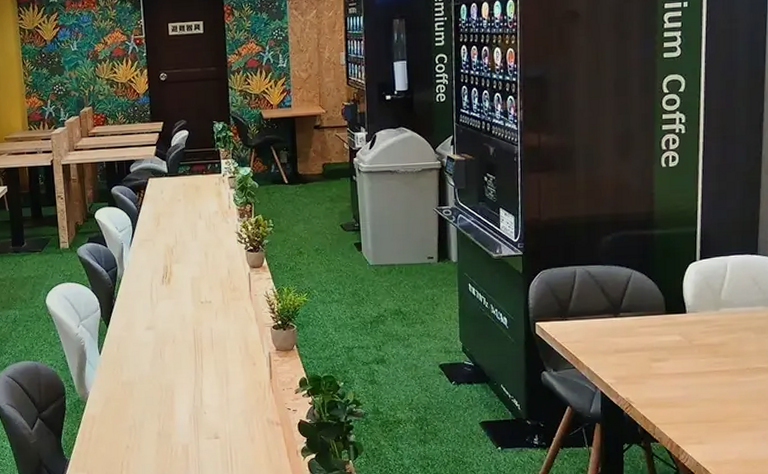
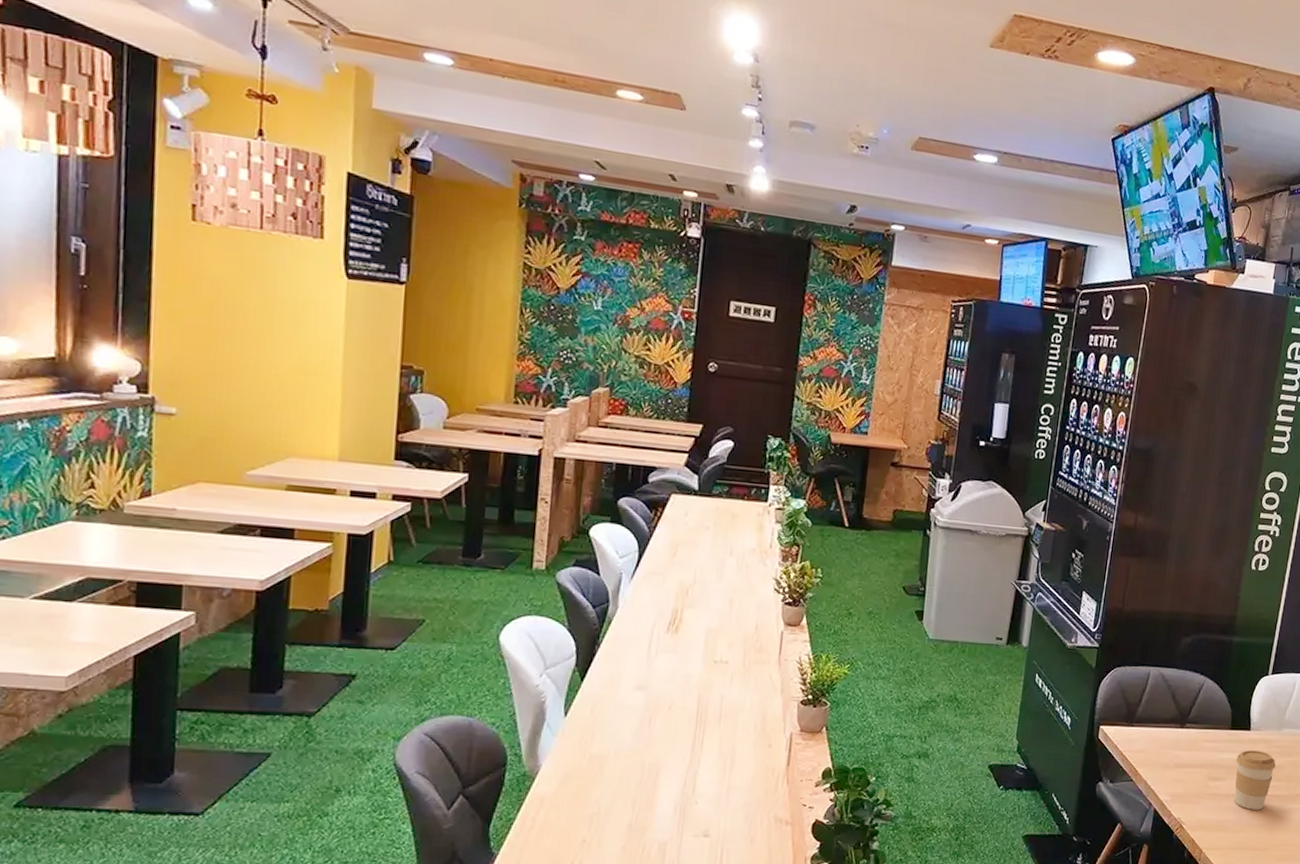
coffee cup: none [675,331,719,386] -> present [1234,750,1276,810]

